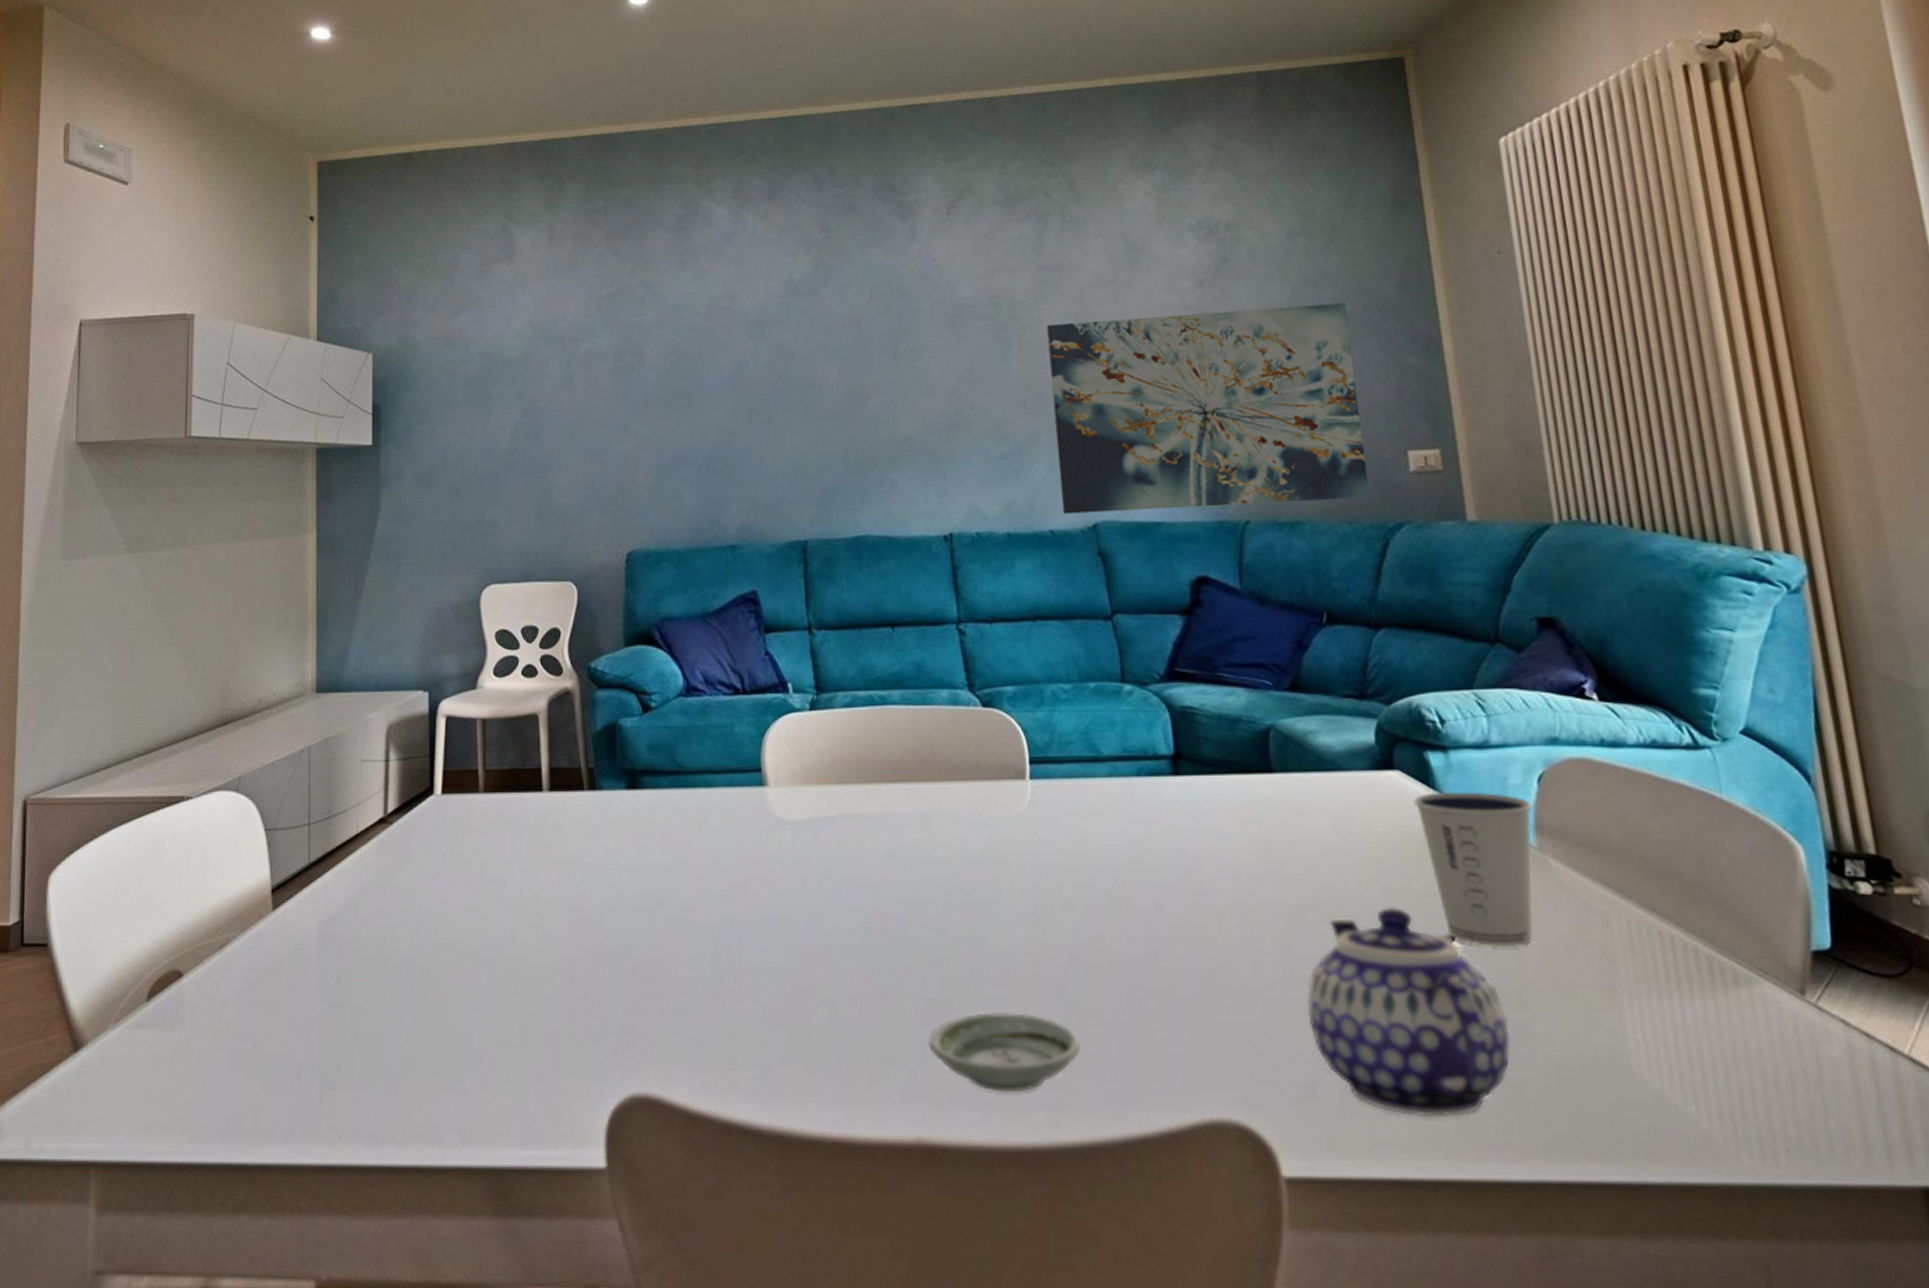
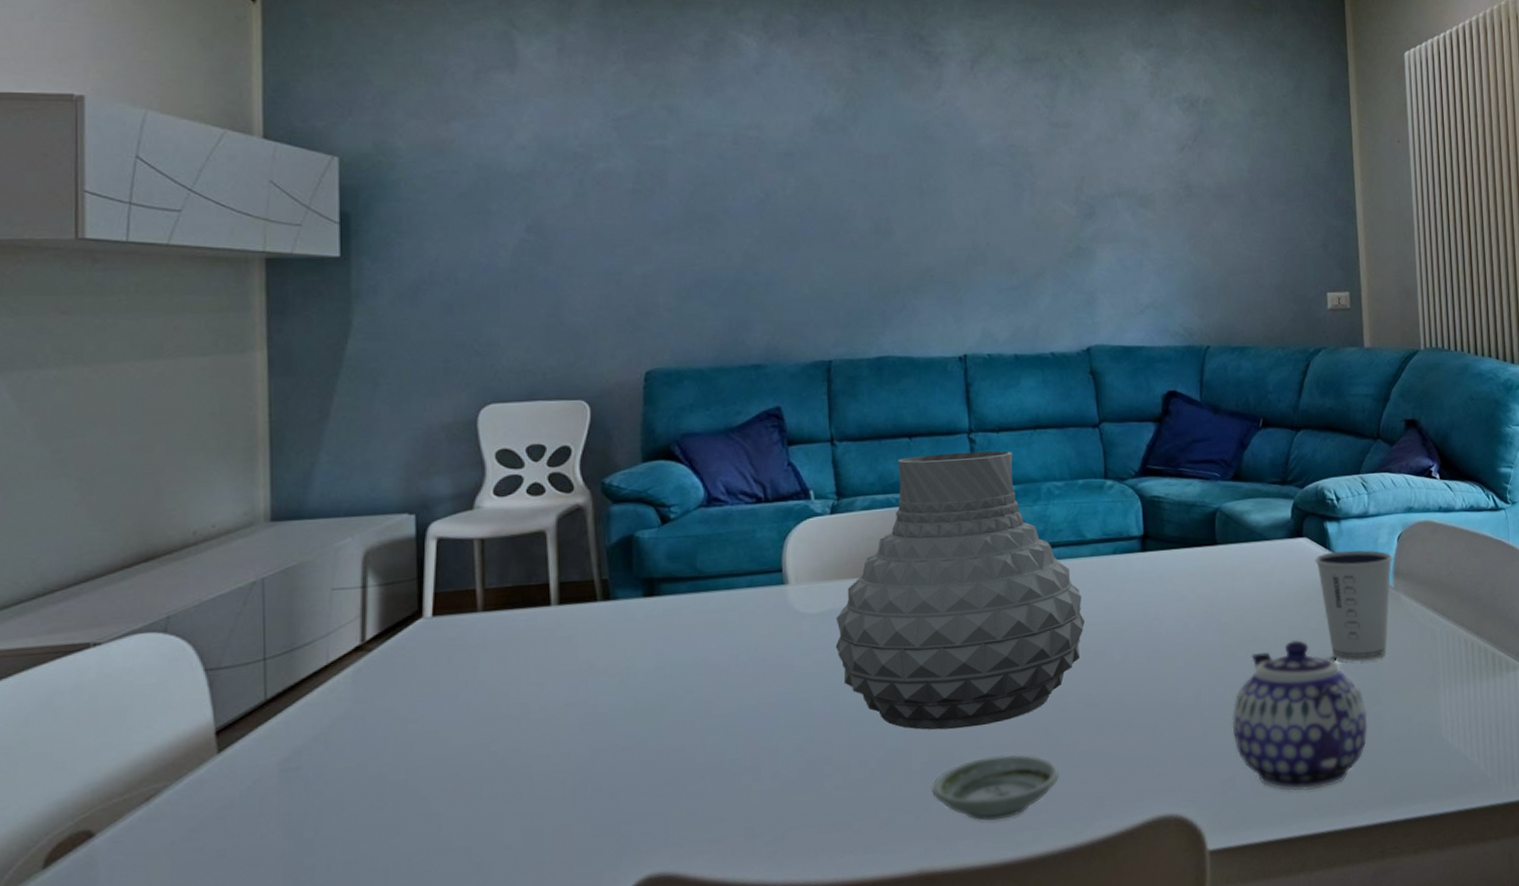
vase: none [817,644,1106,973] -> present [835,451,1086,730]
wall art: present [1046,303,1370,514] -> none [1055,173,1299,339]

